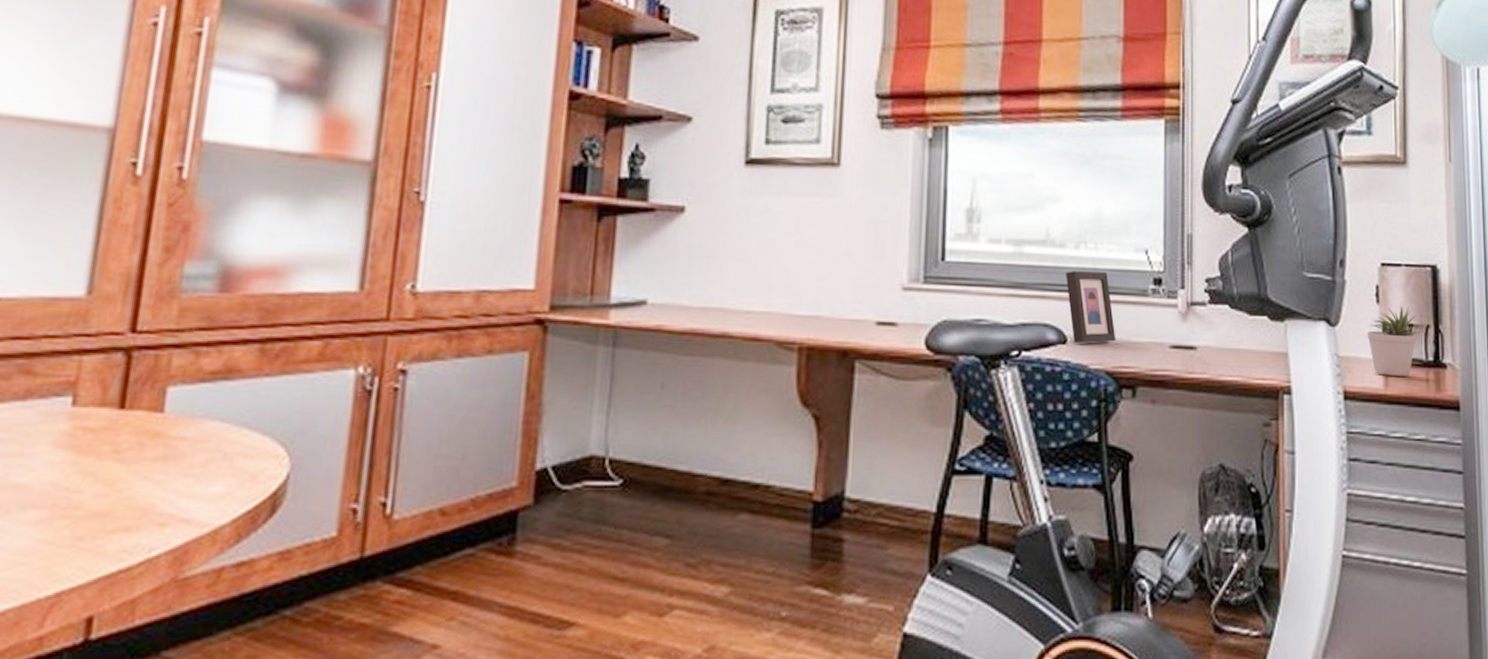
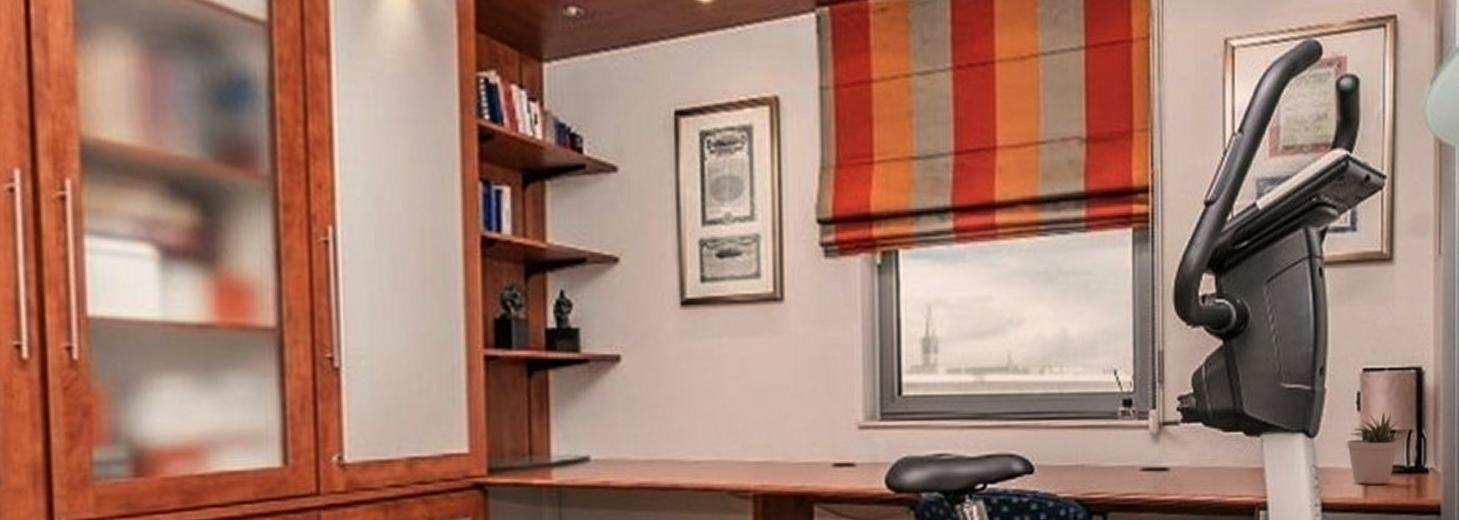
picture frame: present [1066,271,1116,344] -> none [1030,397,1085,473]

